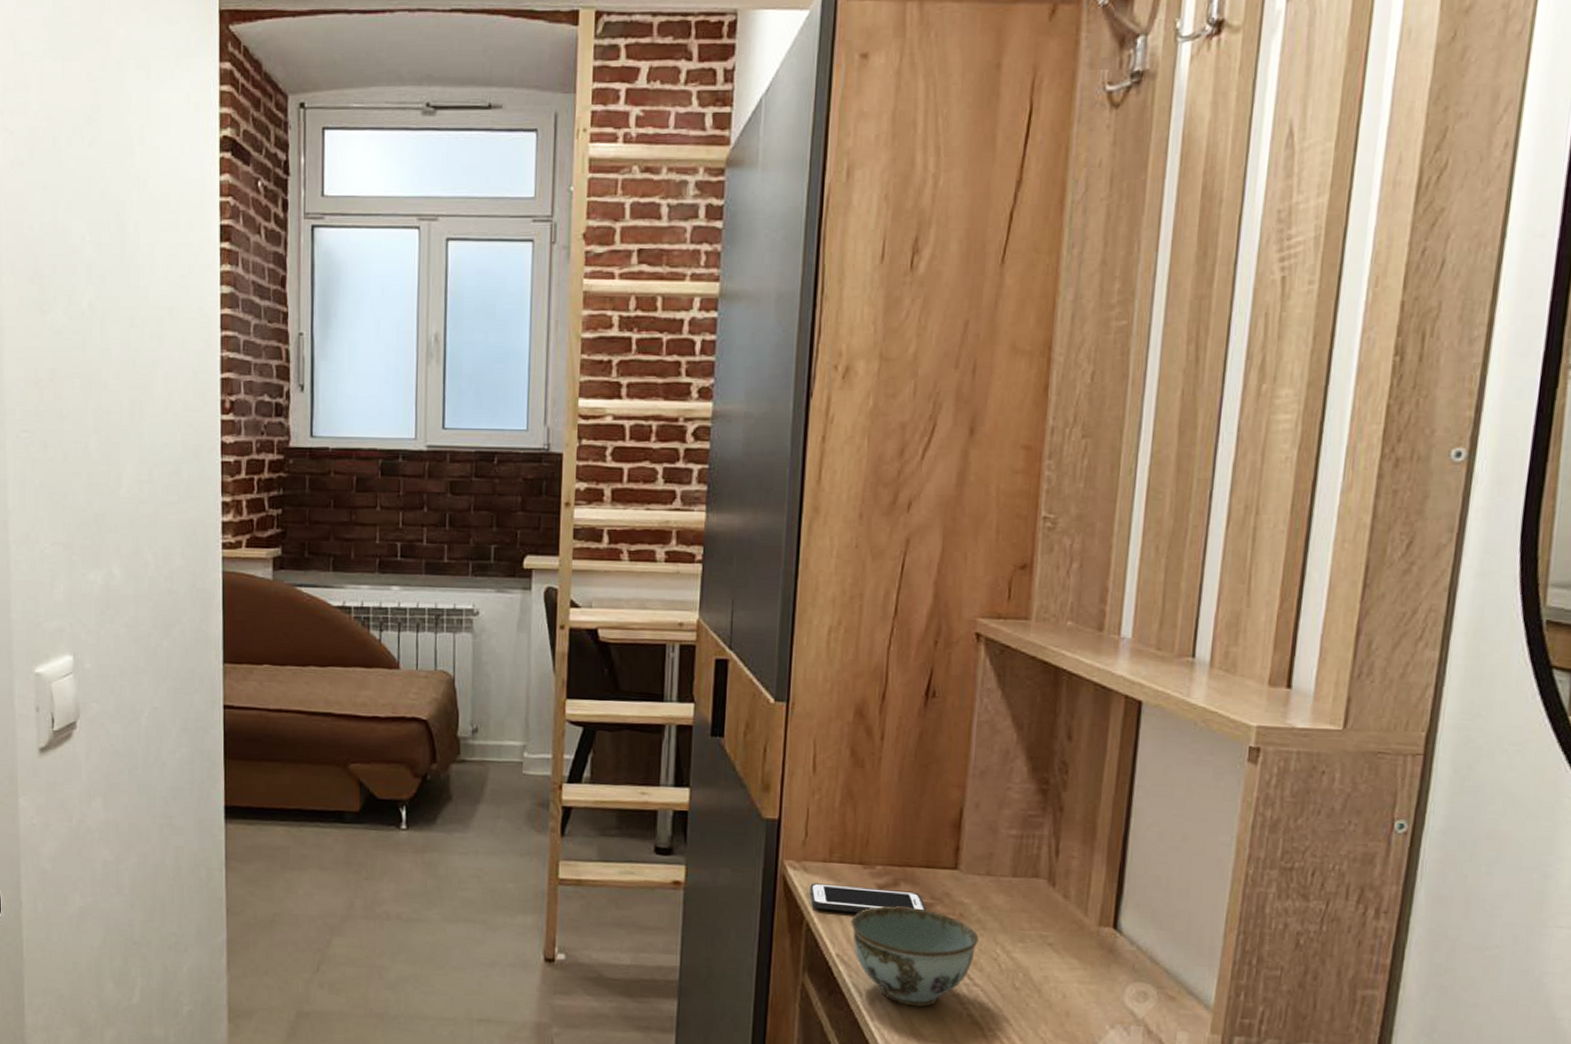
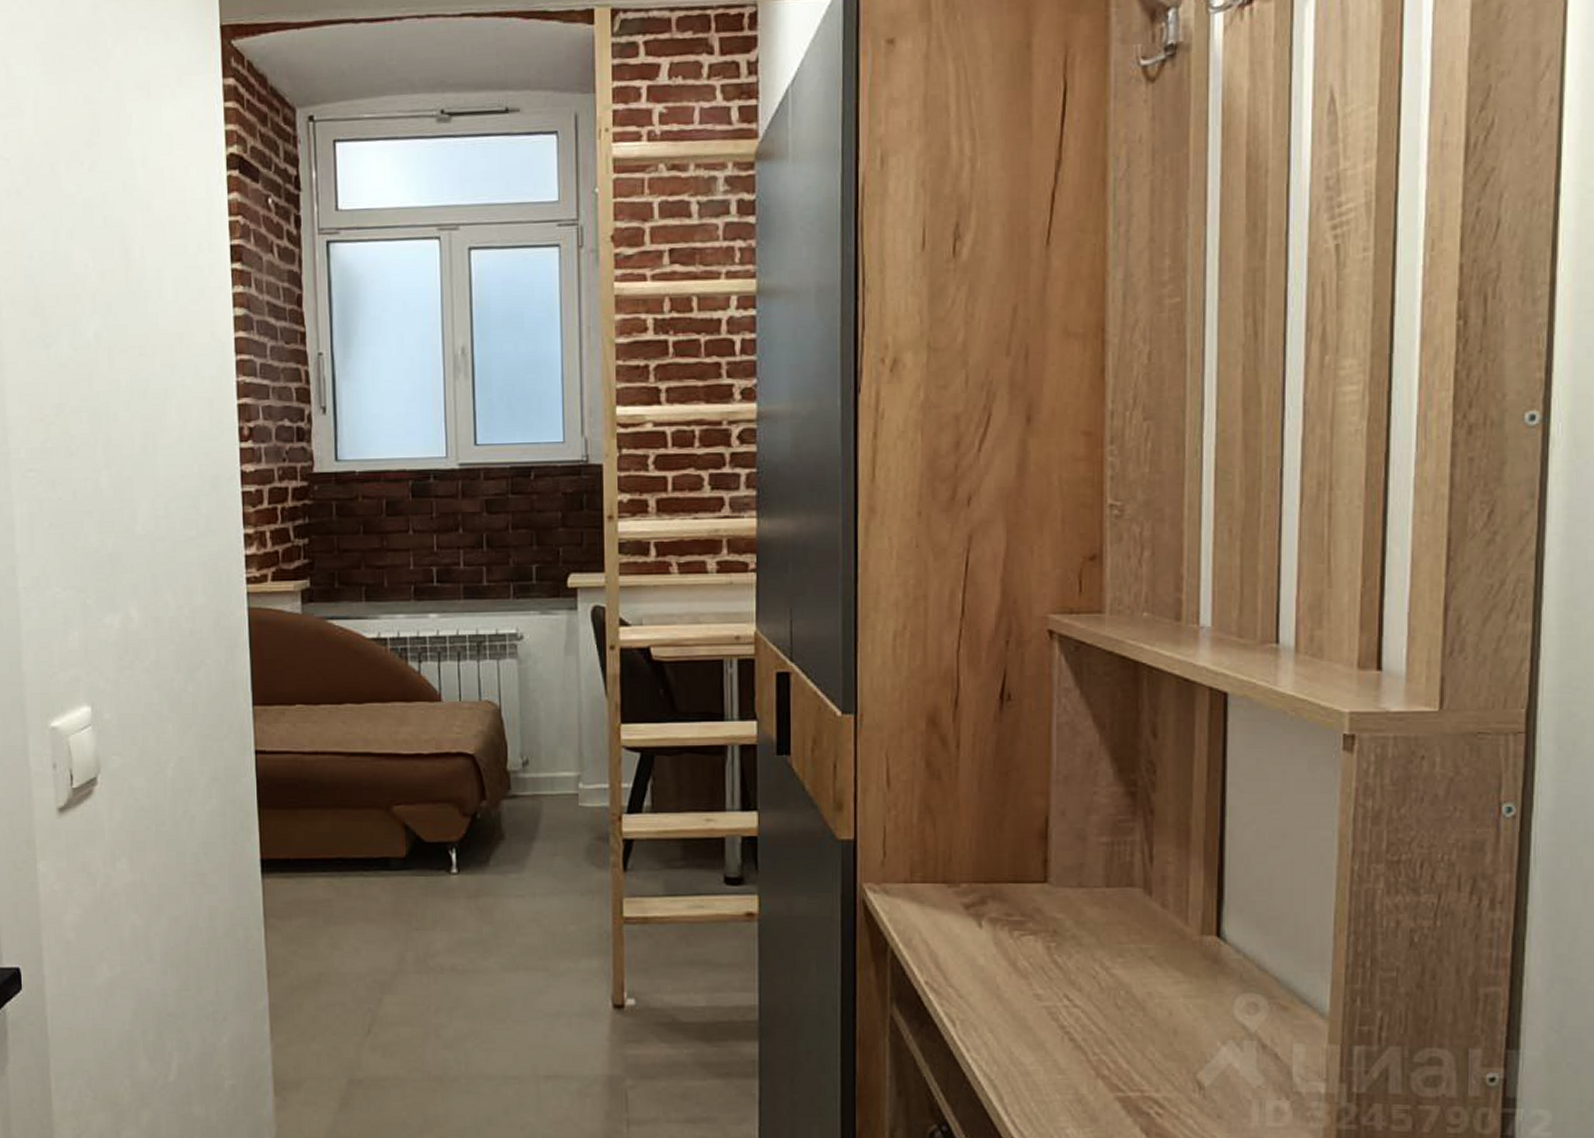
cell phone: present [809,883,926,913] -> none [892,906,1017,935]
bowl: present [851,906,979,1007] -> none [938,926,1075,1034]

